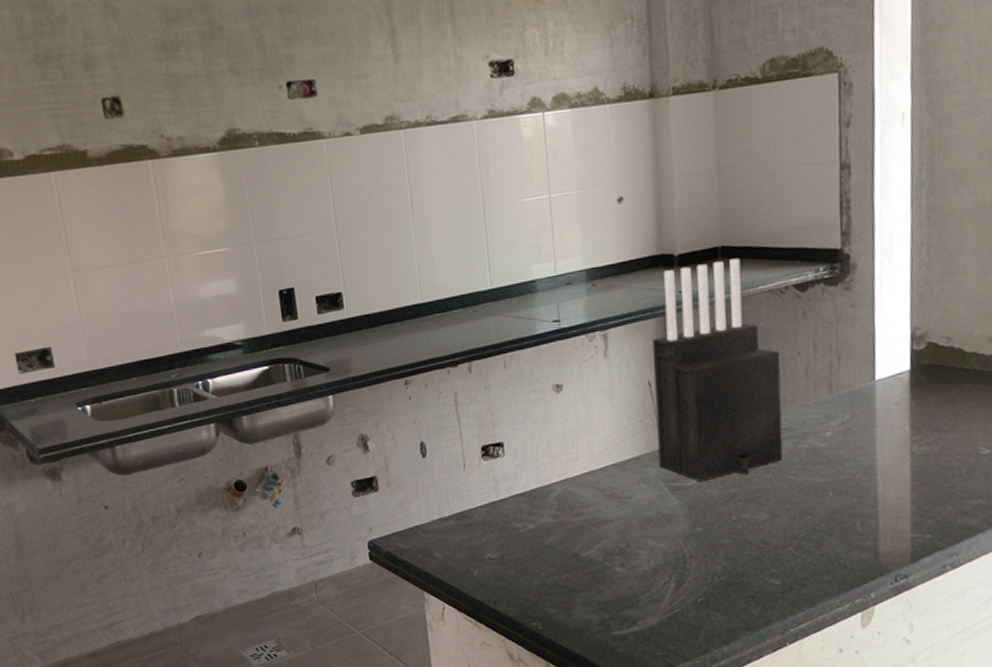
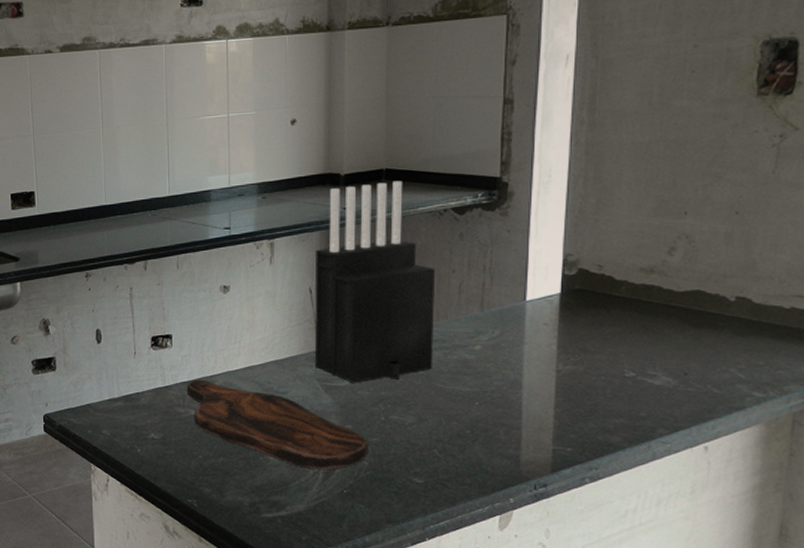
cutting board: none [522,489,721,579] -> present [186,379,368,470]

